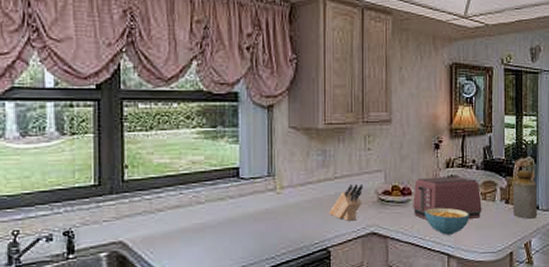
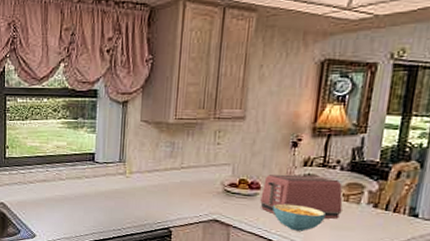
knife block: present [329,183,364,221] -> none [173,174,210,207]
bottle: present [513,170,538,219] -> none [382,175,420,227]

